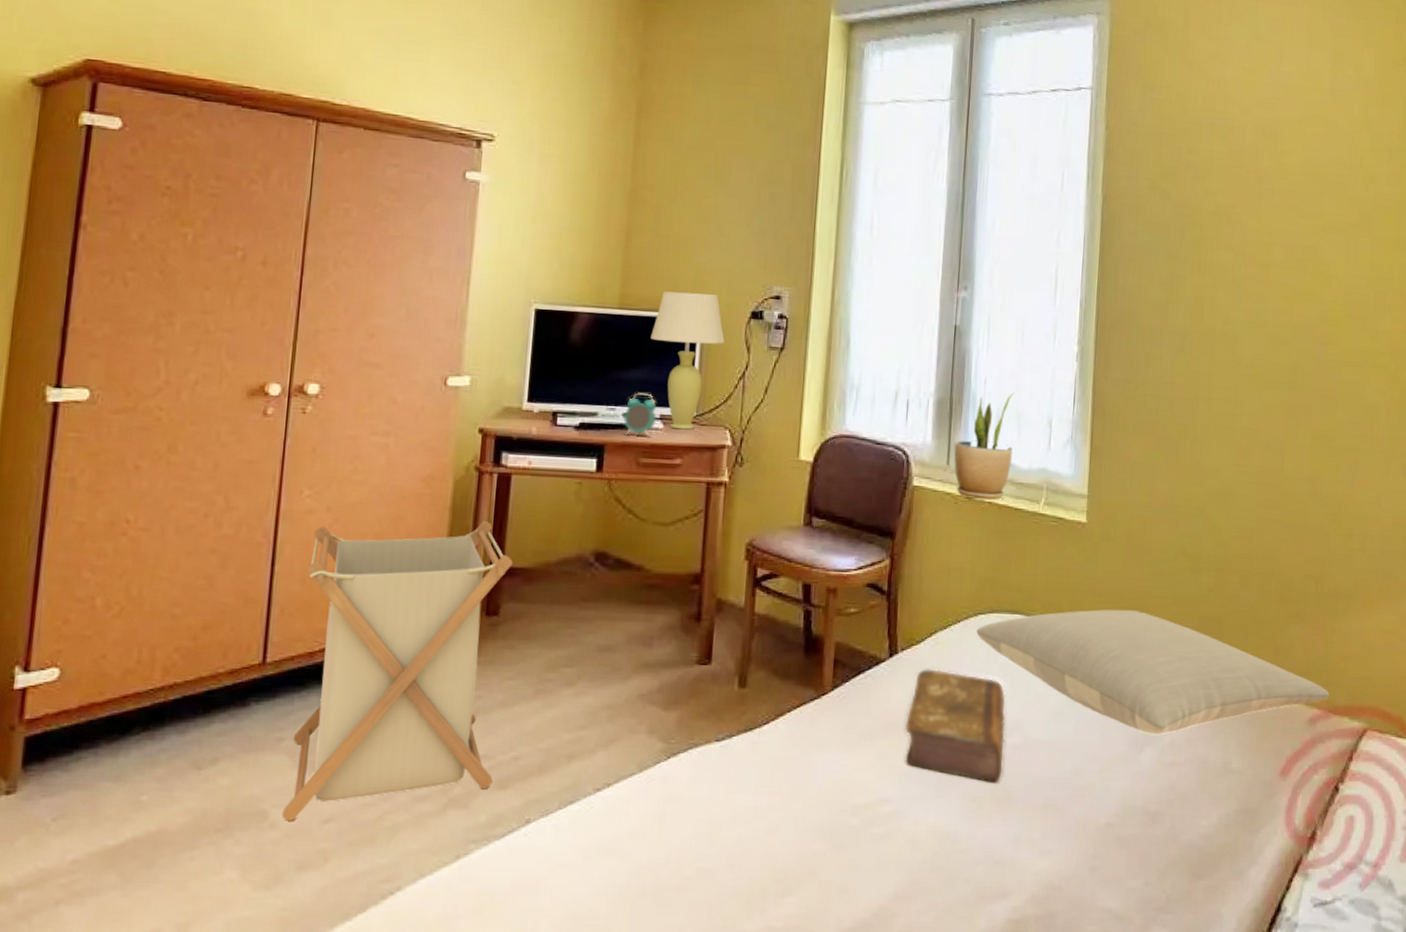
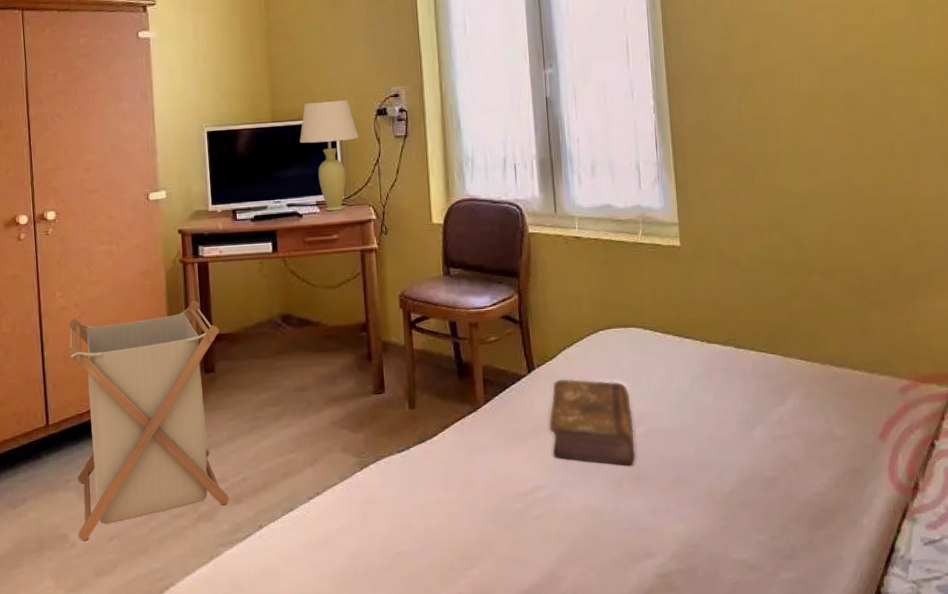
alarm clock: present [622,393,657,438] -> none [287,186,313,221]
potted plant: present [953,392,1015,501] -> none [558,146,610,238]
pillow: present [976,609,1329,735] -> none [598,313,916,415]

